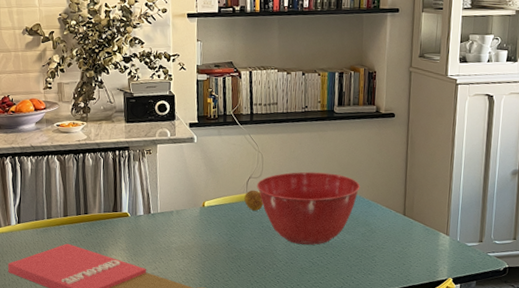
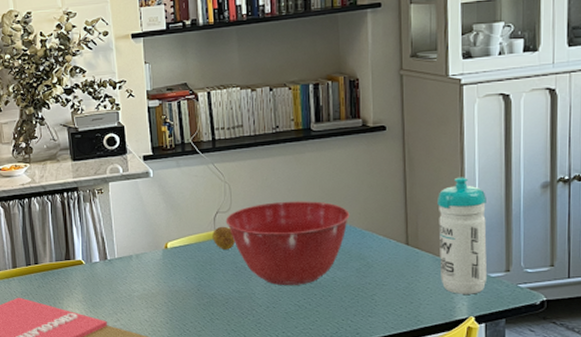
water bottle: none [428,161,469,260] -> present [437,177,487,294]

